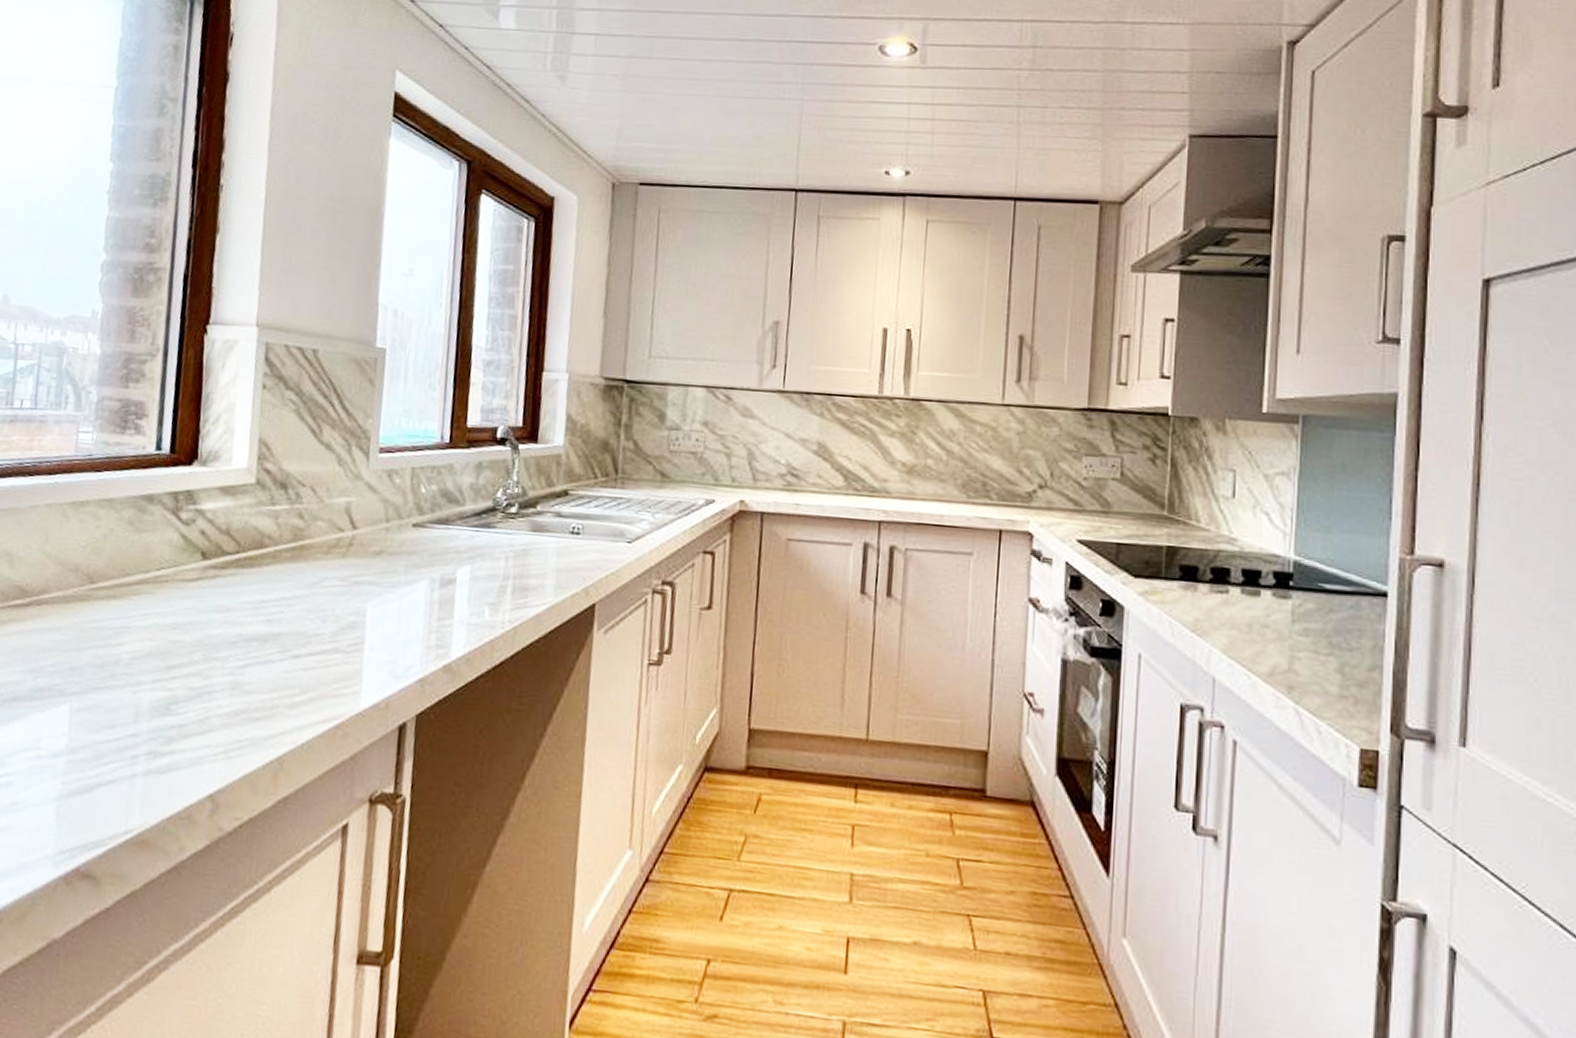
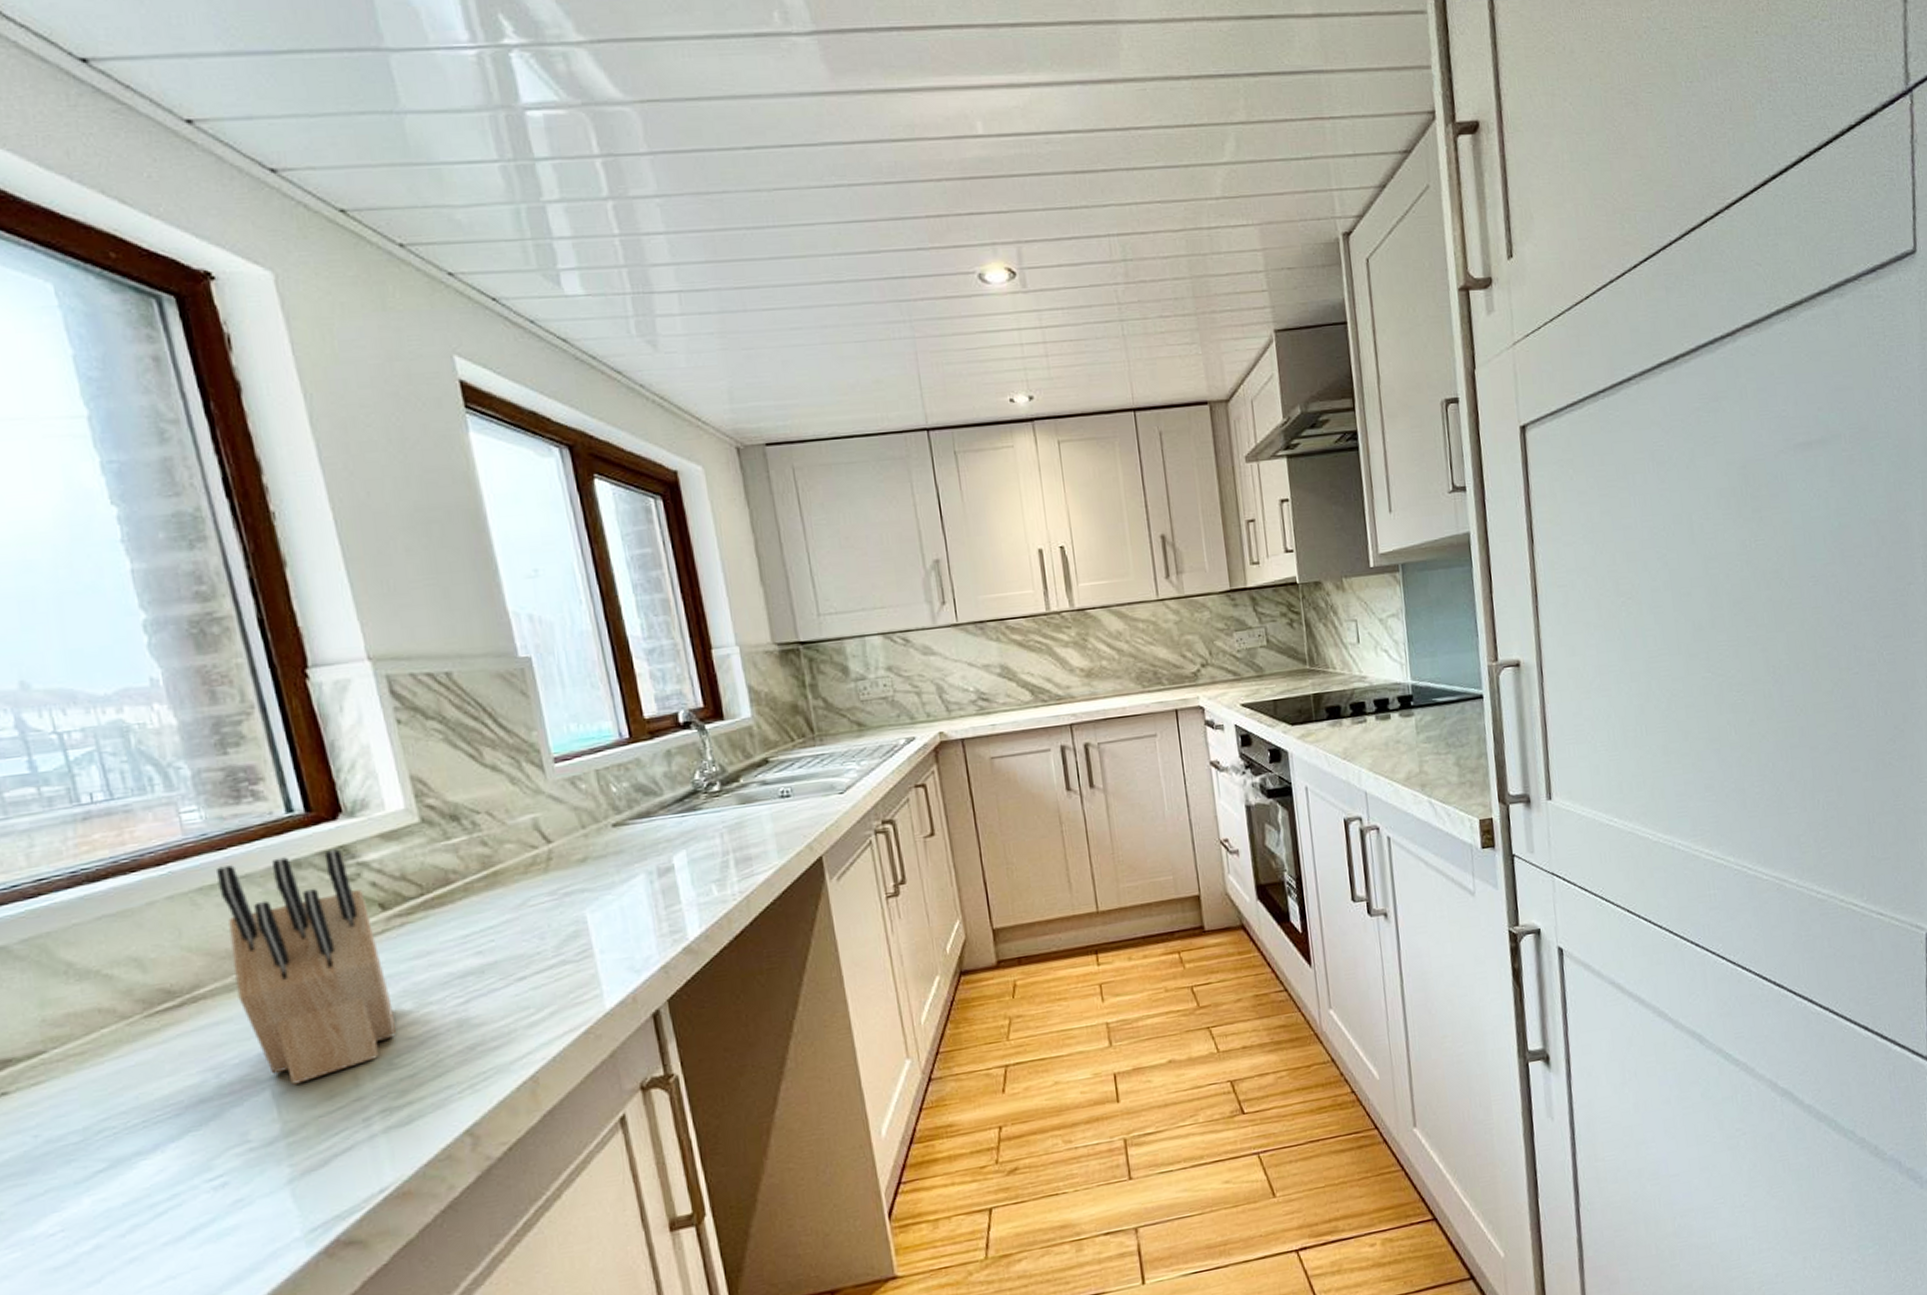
knife block: none [71,487,193,706] -> present [215,849,396,1085]

